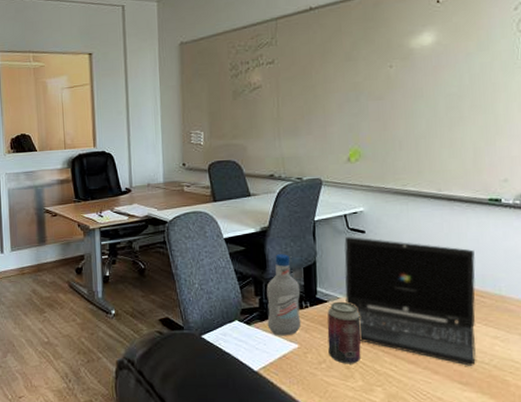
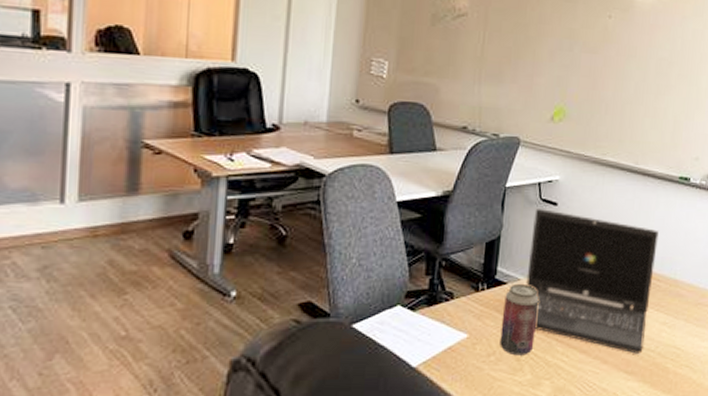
bottle: present [266,254,301,336] -> none [435,225,479,324]

